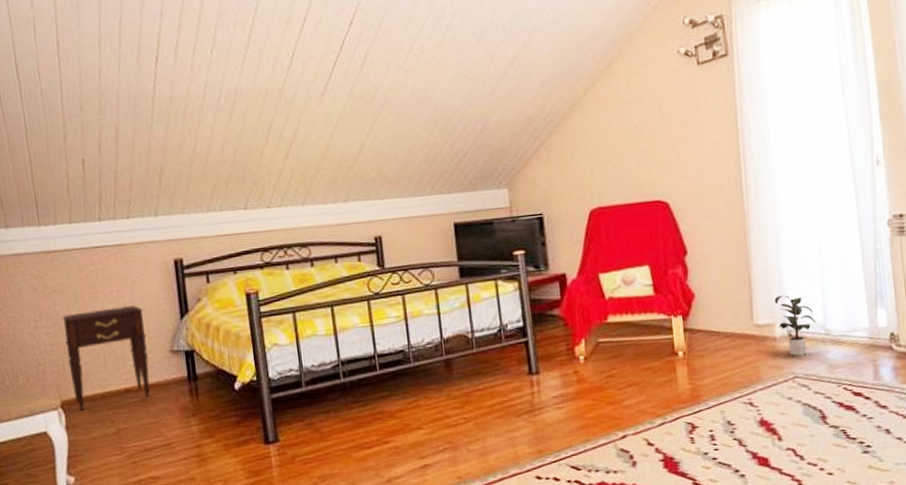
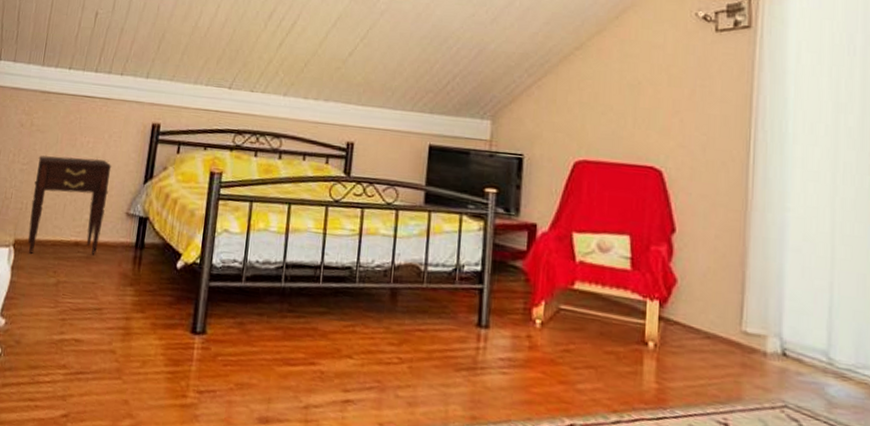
potted plant: present [774,295,817,356] -> none [770,304,819,383]

